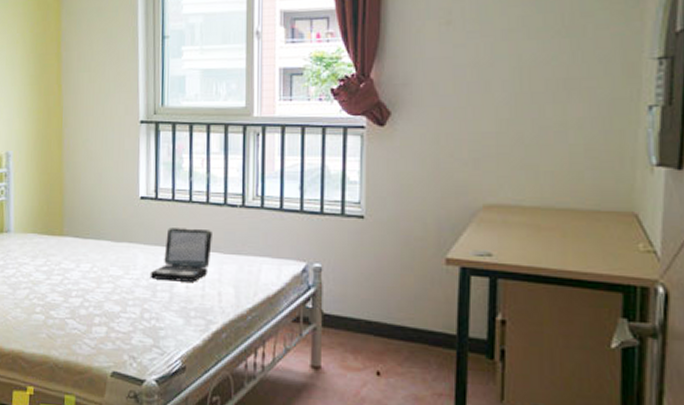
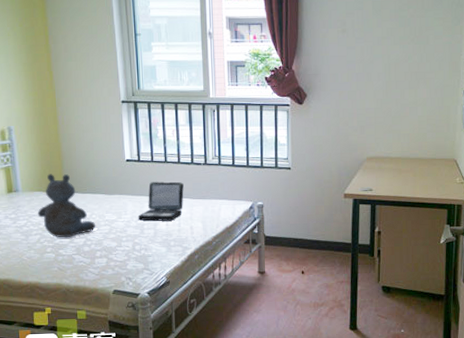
stuffed bear: none [29,211,97,296] -> present [37,174,96,238]

